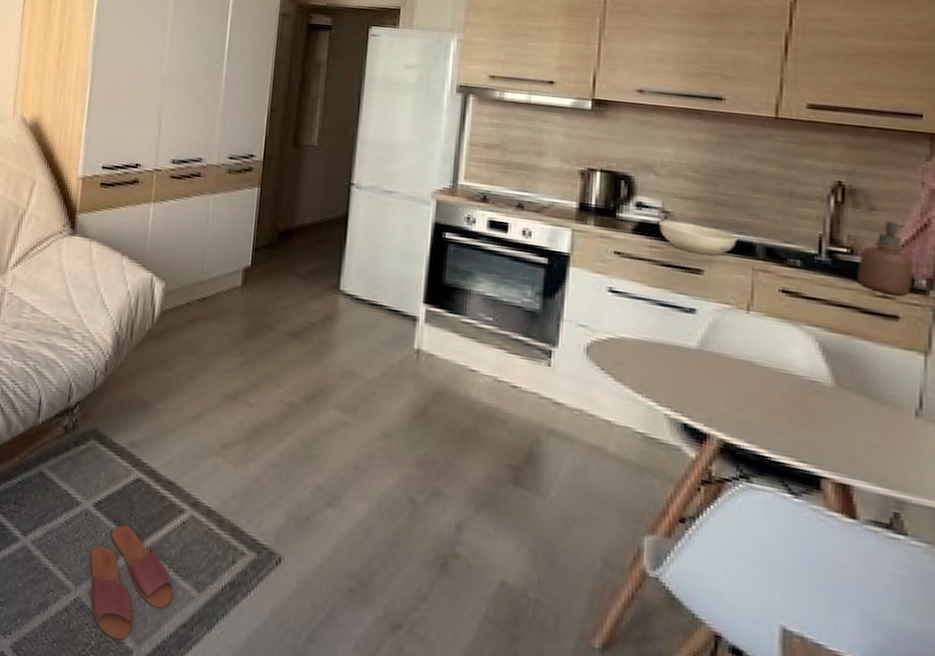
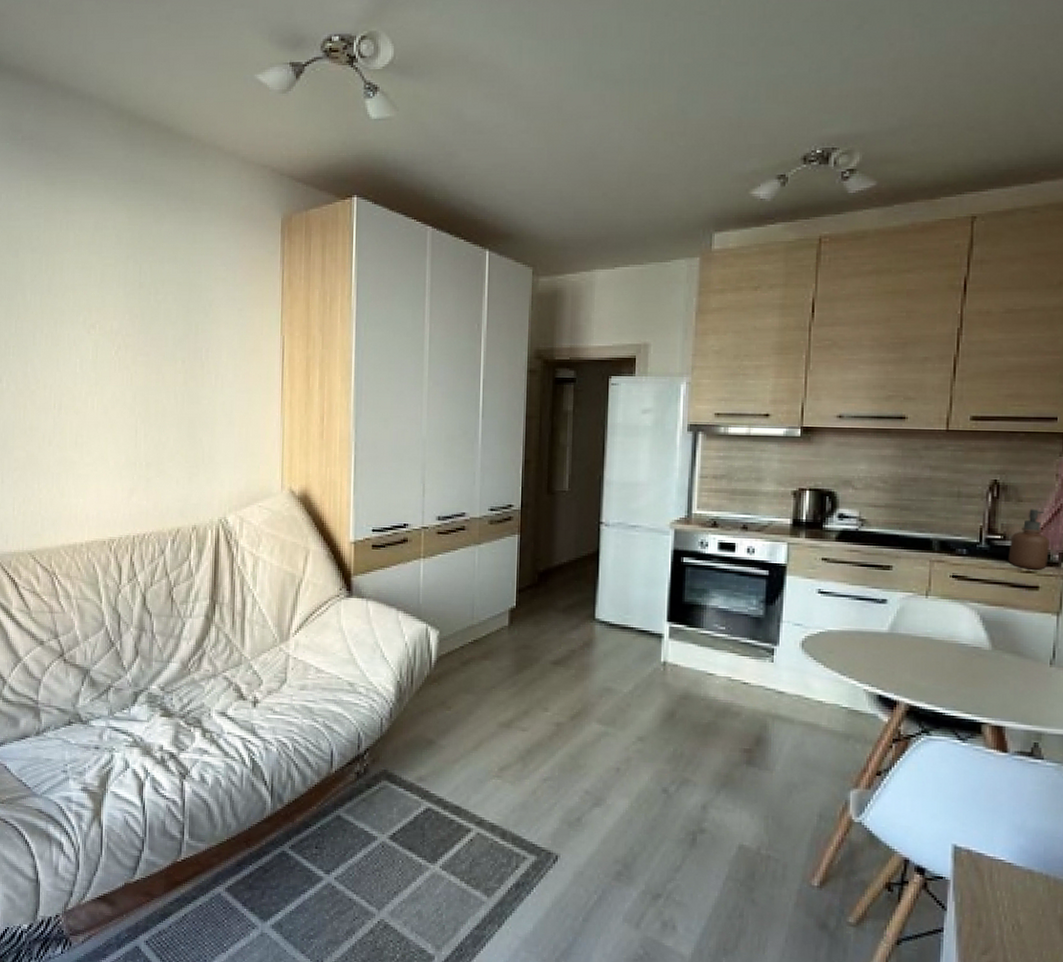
slippers: present [90,524,173,640] -> none [390,850,466,950]
bowl: present [658,220,739,256] -> none [856,527,919,553]

